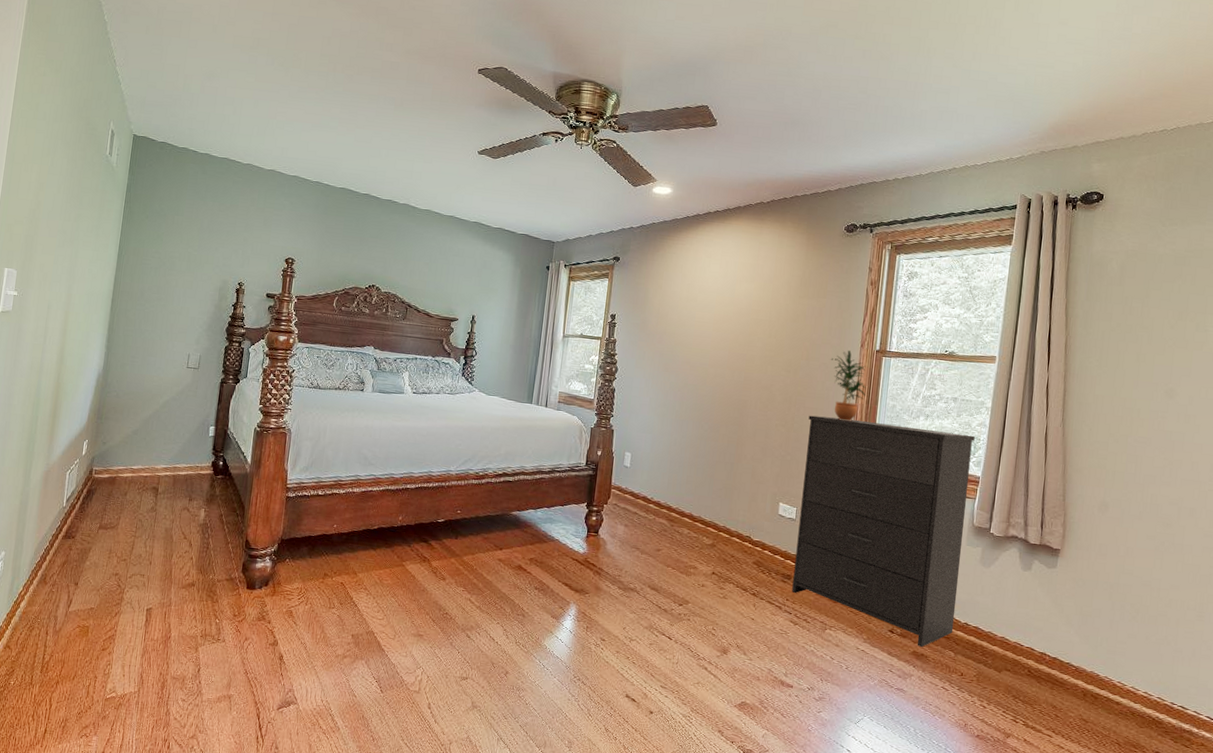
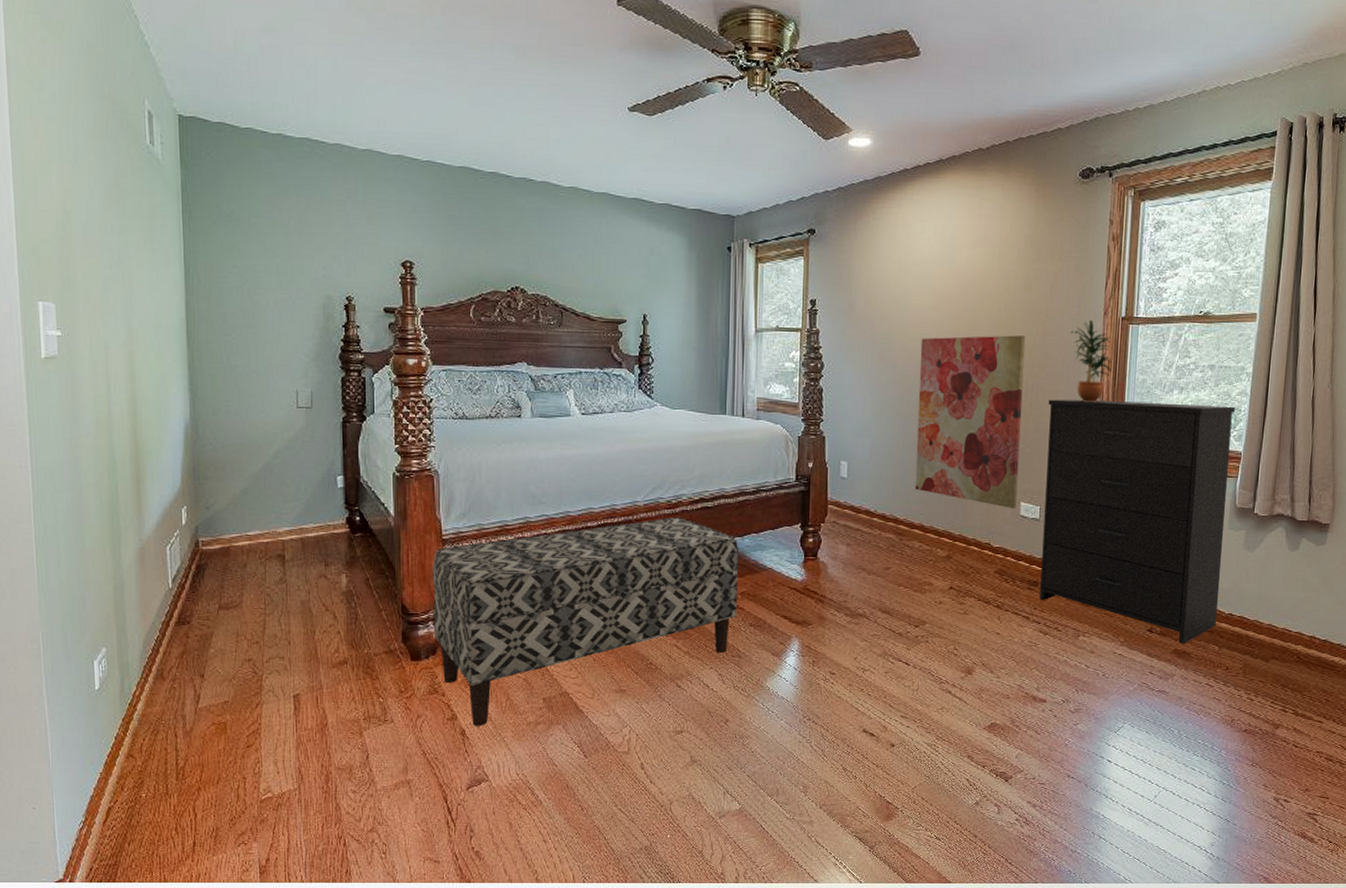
bench: none [269,487,532,654] -> present [432,517,739,726]
wall art: none [687,353,792,508] -> present [914,335,1026,508]

